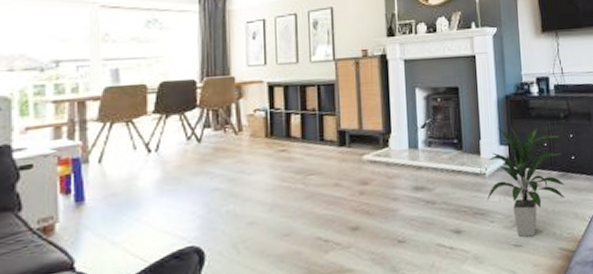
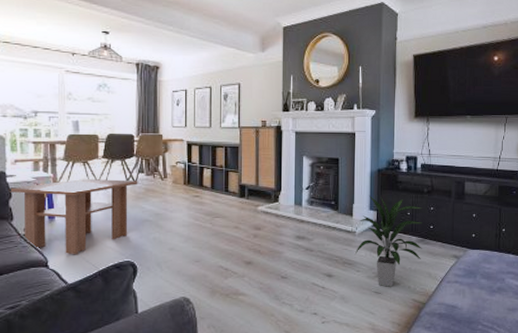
coffee table: none [15,138,203,249] -> present [8,178,138,255]

